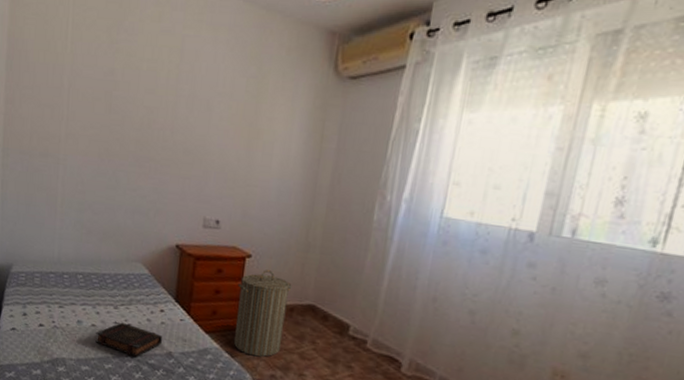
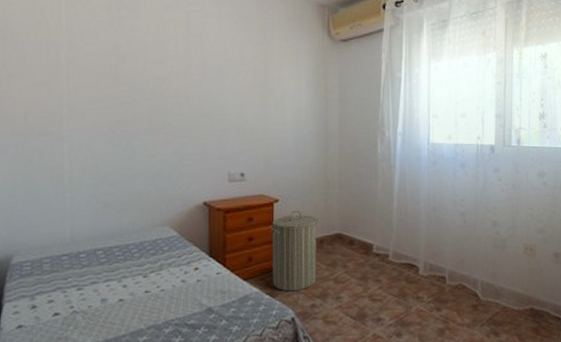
book: present [95,322,163,358] -> none [125,289,201,323]

